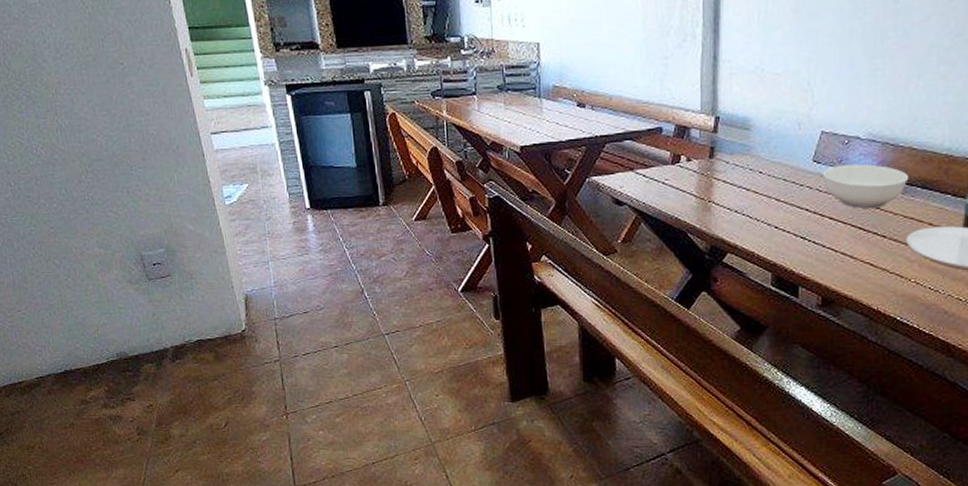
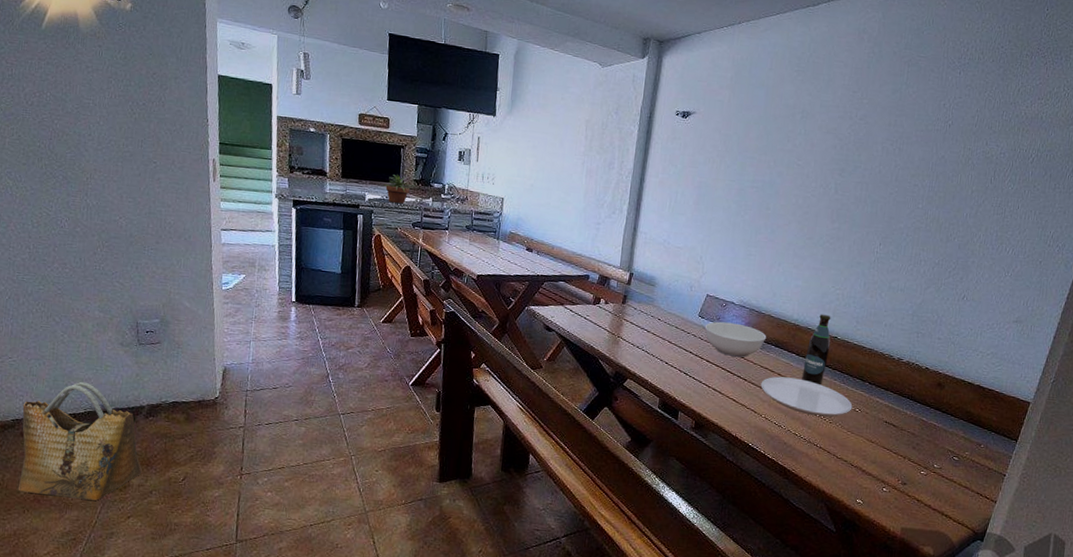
grocery bag: none [43,328,181,456] -> present [18,381,142,501]
potted plant: none [386,33,426,71] -> present [381,175,415,204]

